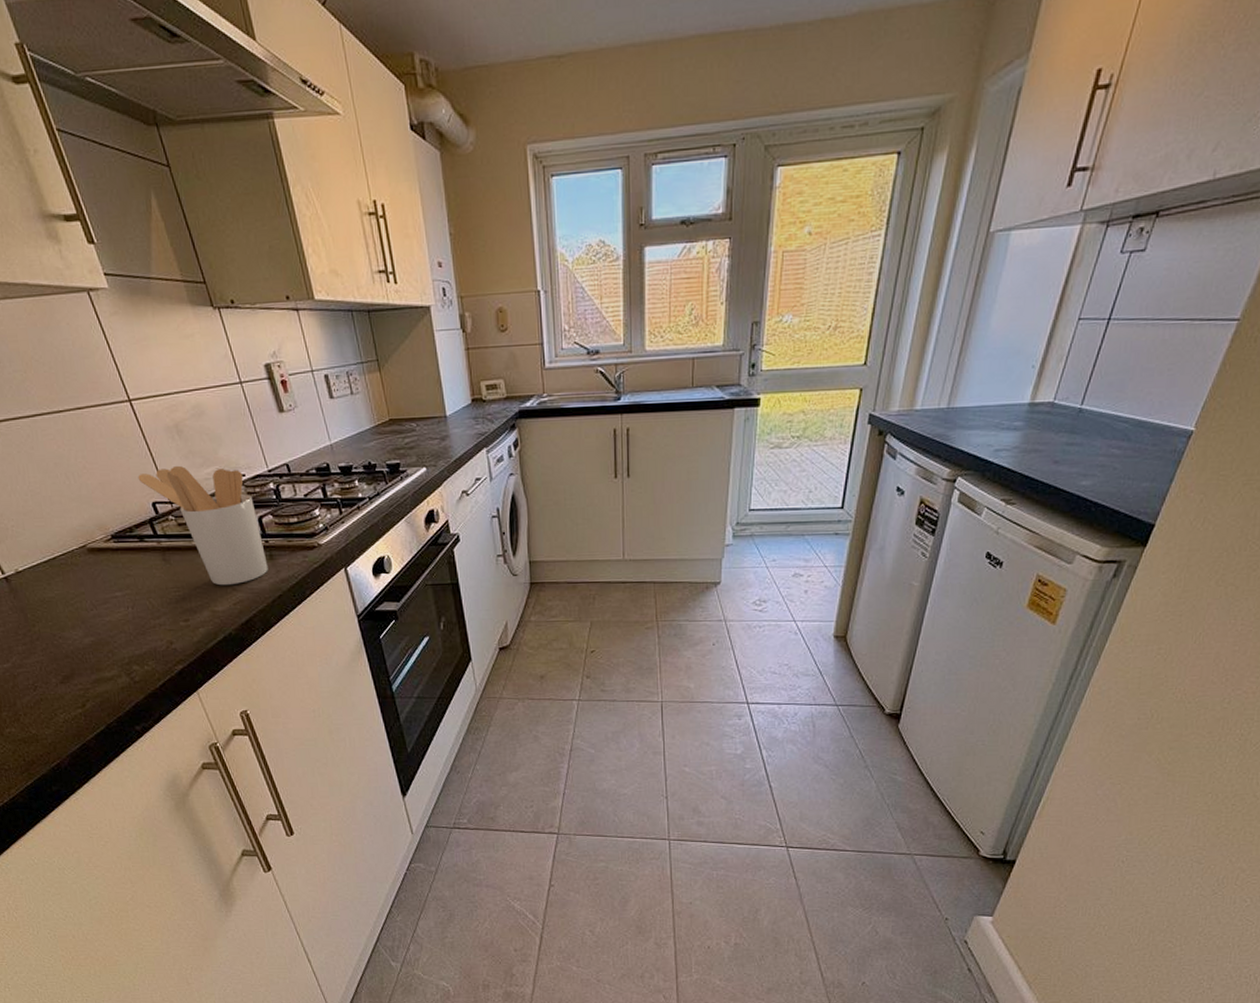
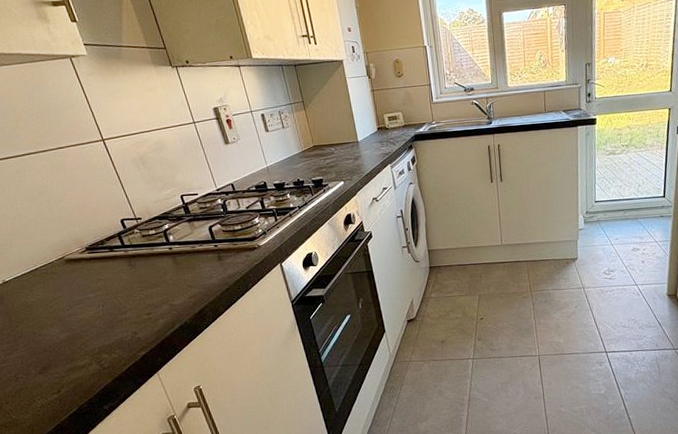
utensil holder: present [138,465,268,586] -> none [109,189,217,284]

